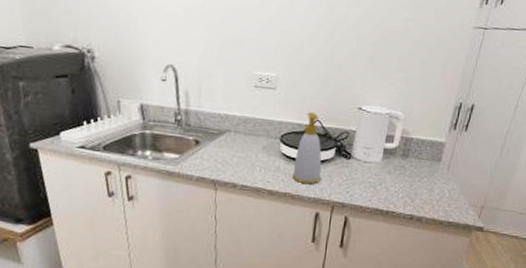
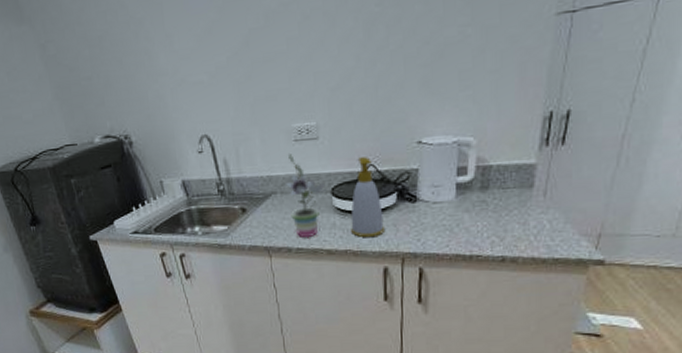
potted plant: none [241,98,276,177] -> present [286,154,326,237]

